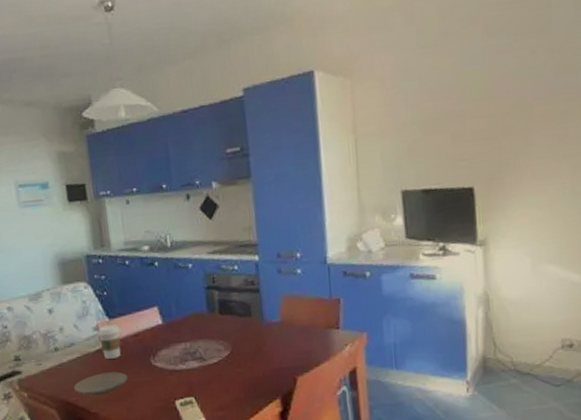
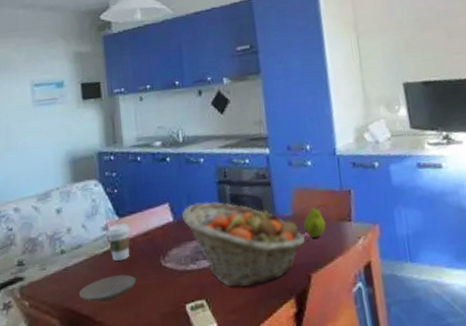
fruit basket: none [170,306,293,387] -> present [181,201,306,287]
fruit: none [291,312,314,344] -> present [303,205,326,238]

